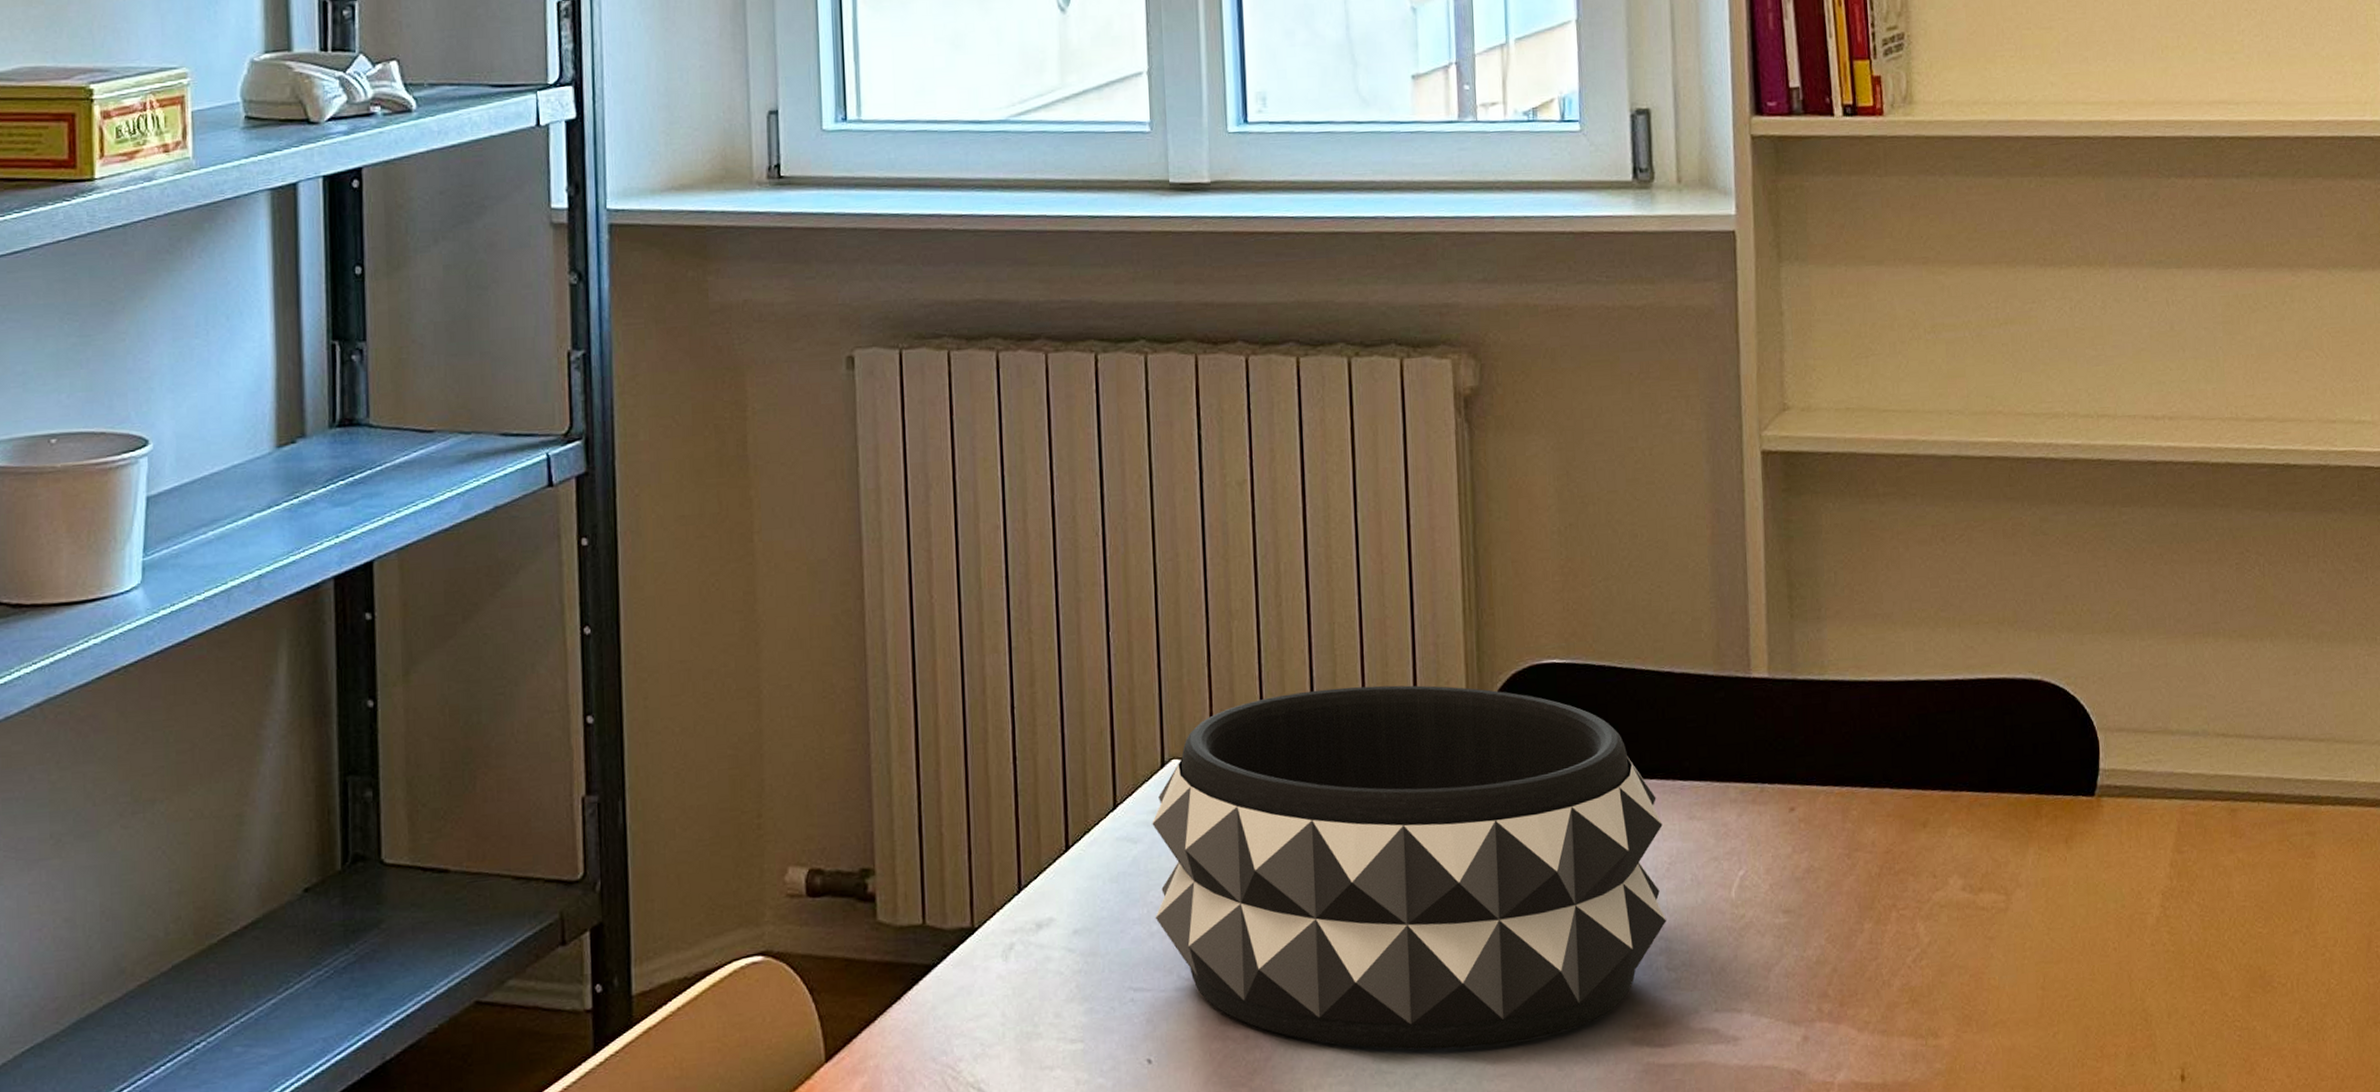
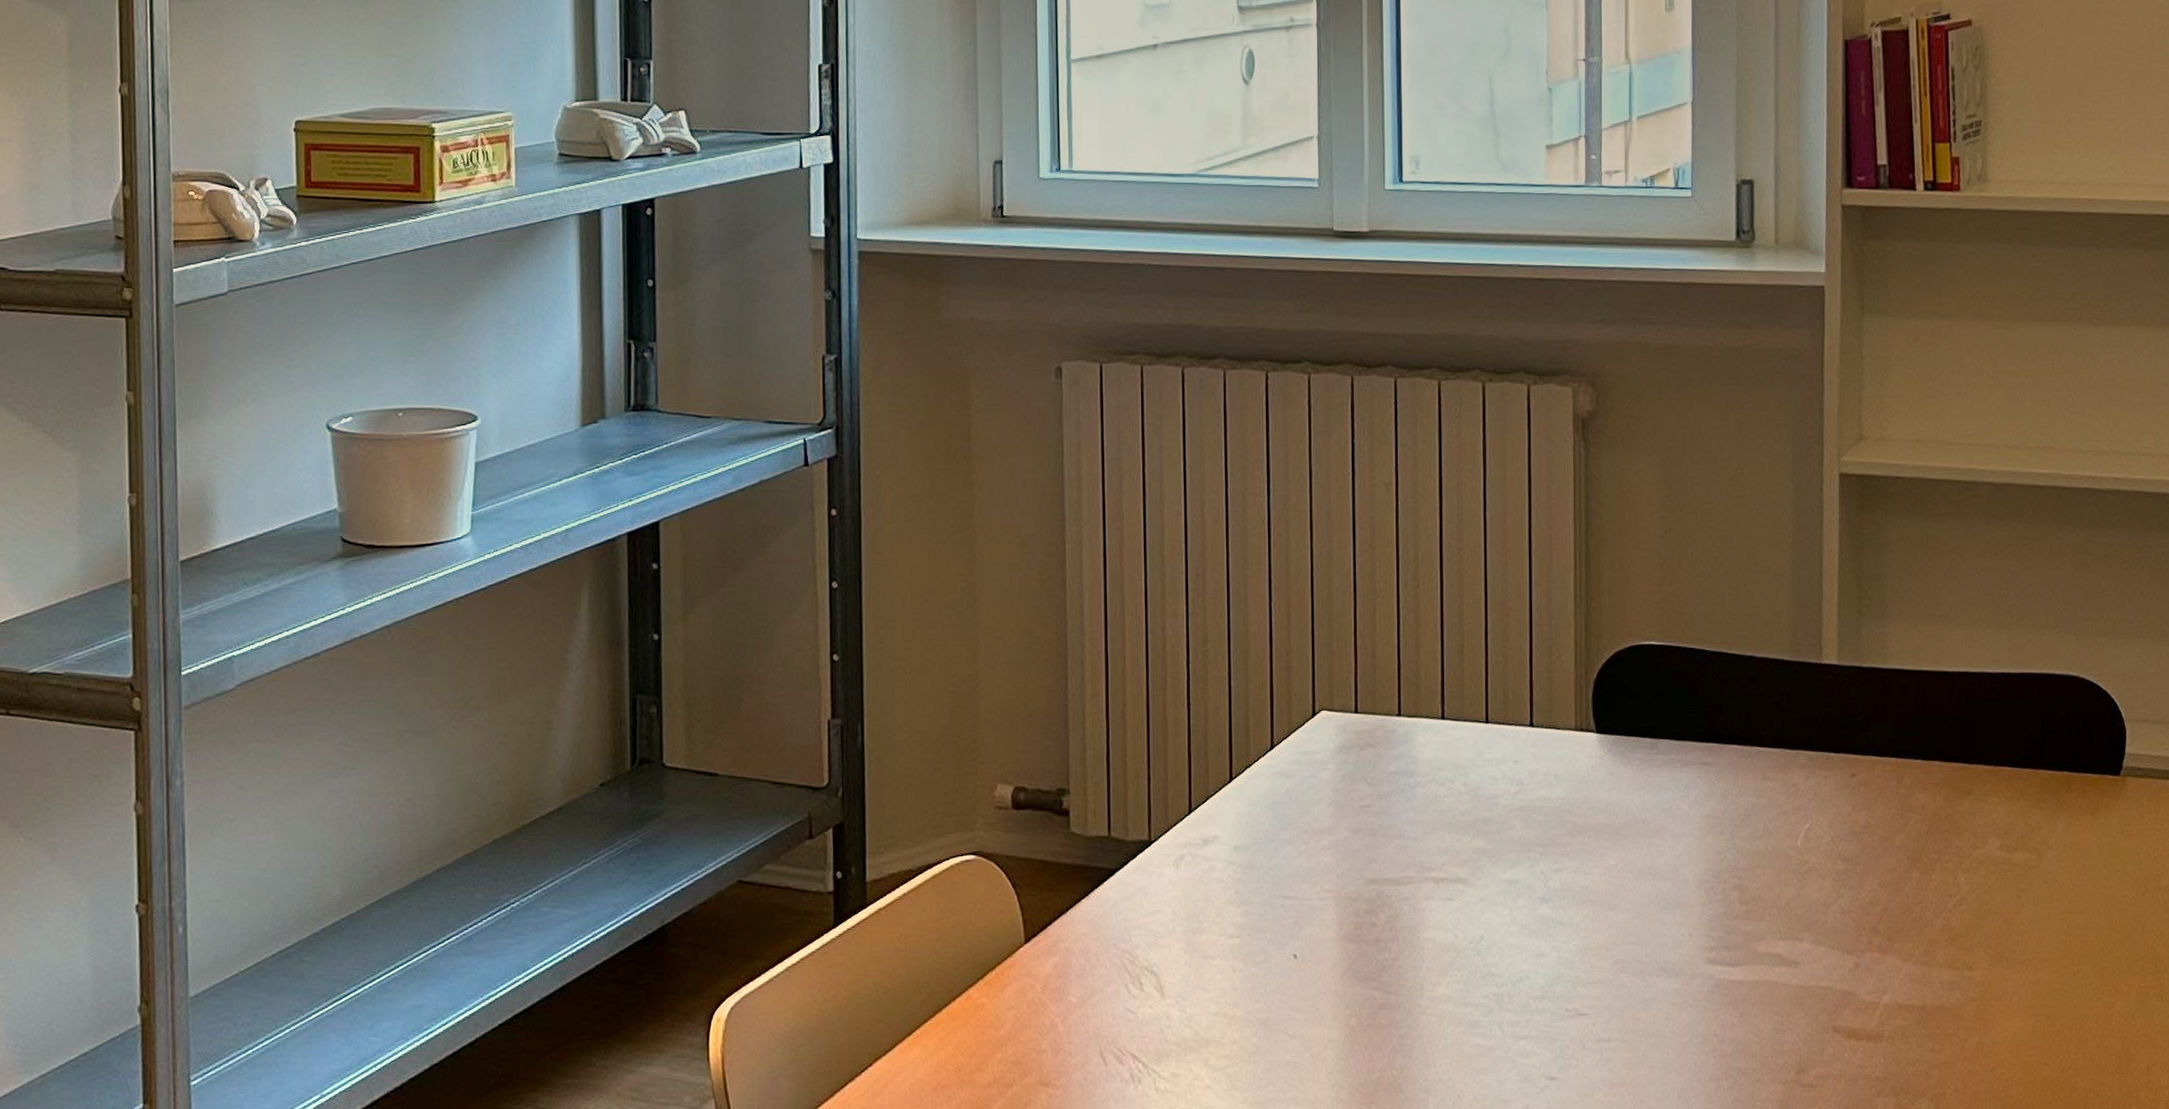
decorative bowl: present [1152,685,1667,1050] -> none [1303,657,1741,959]

